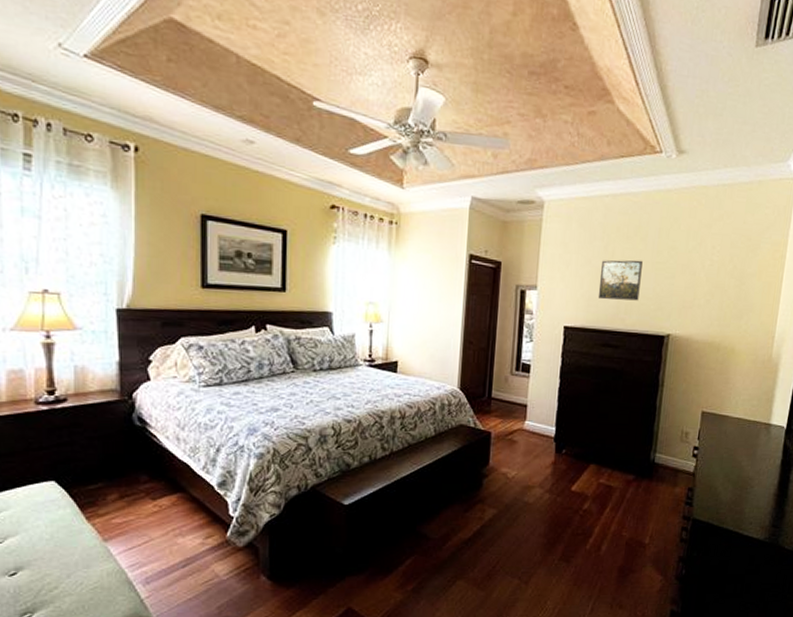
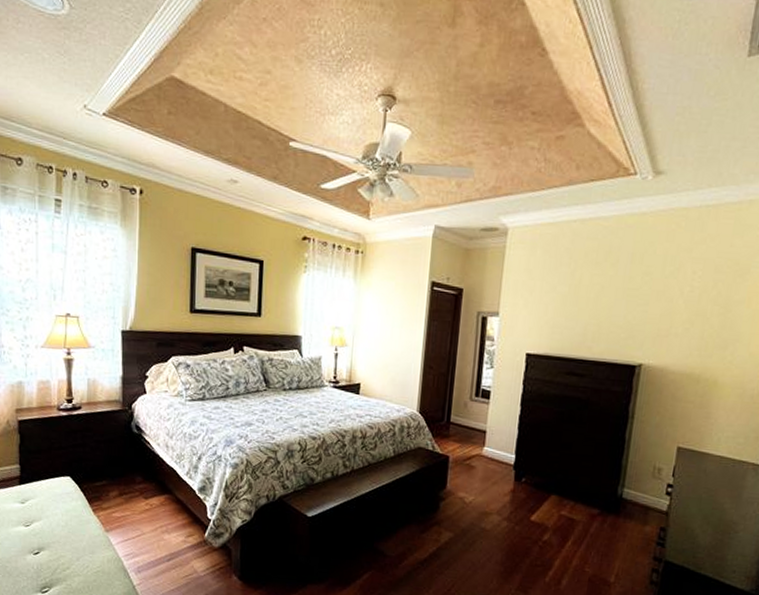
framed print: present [597,260,643,301] -> none [562,286,613,329]

